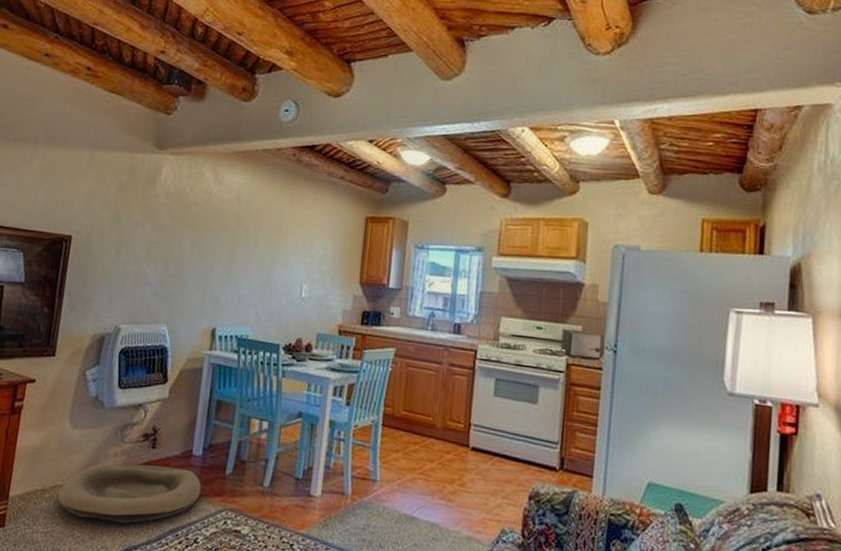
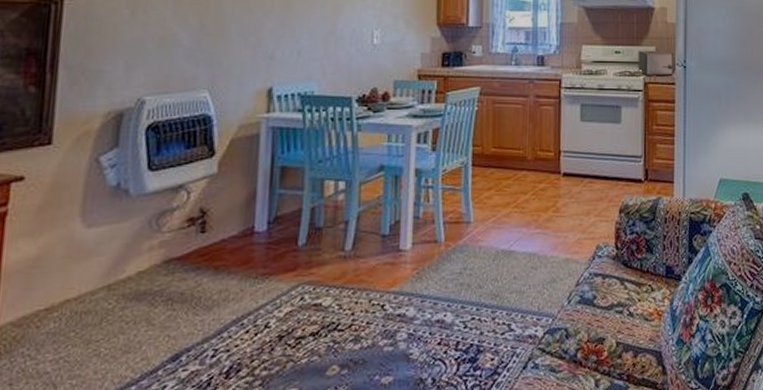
dog bed: present [58,463,202,524] -> none [72,249,269,331]

